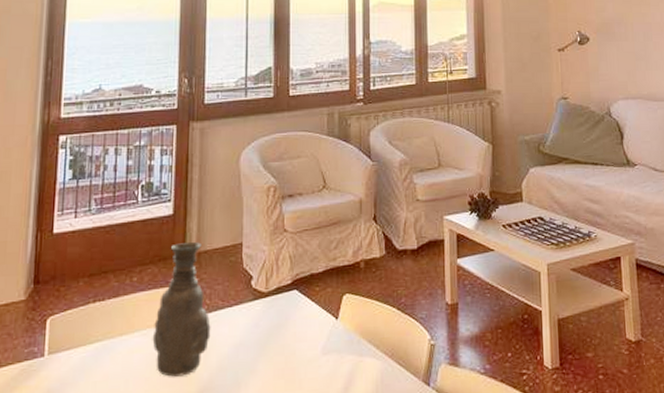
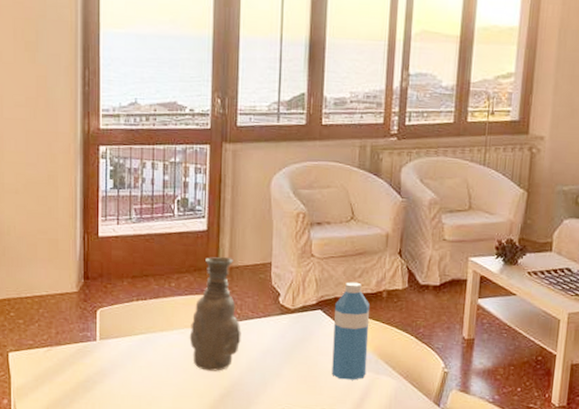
water bottle: none [311,254,349,368] -> present [331,282,370,380]

